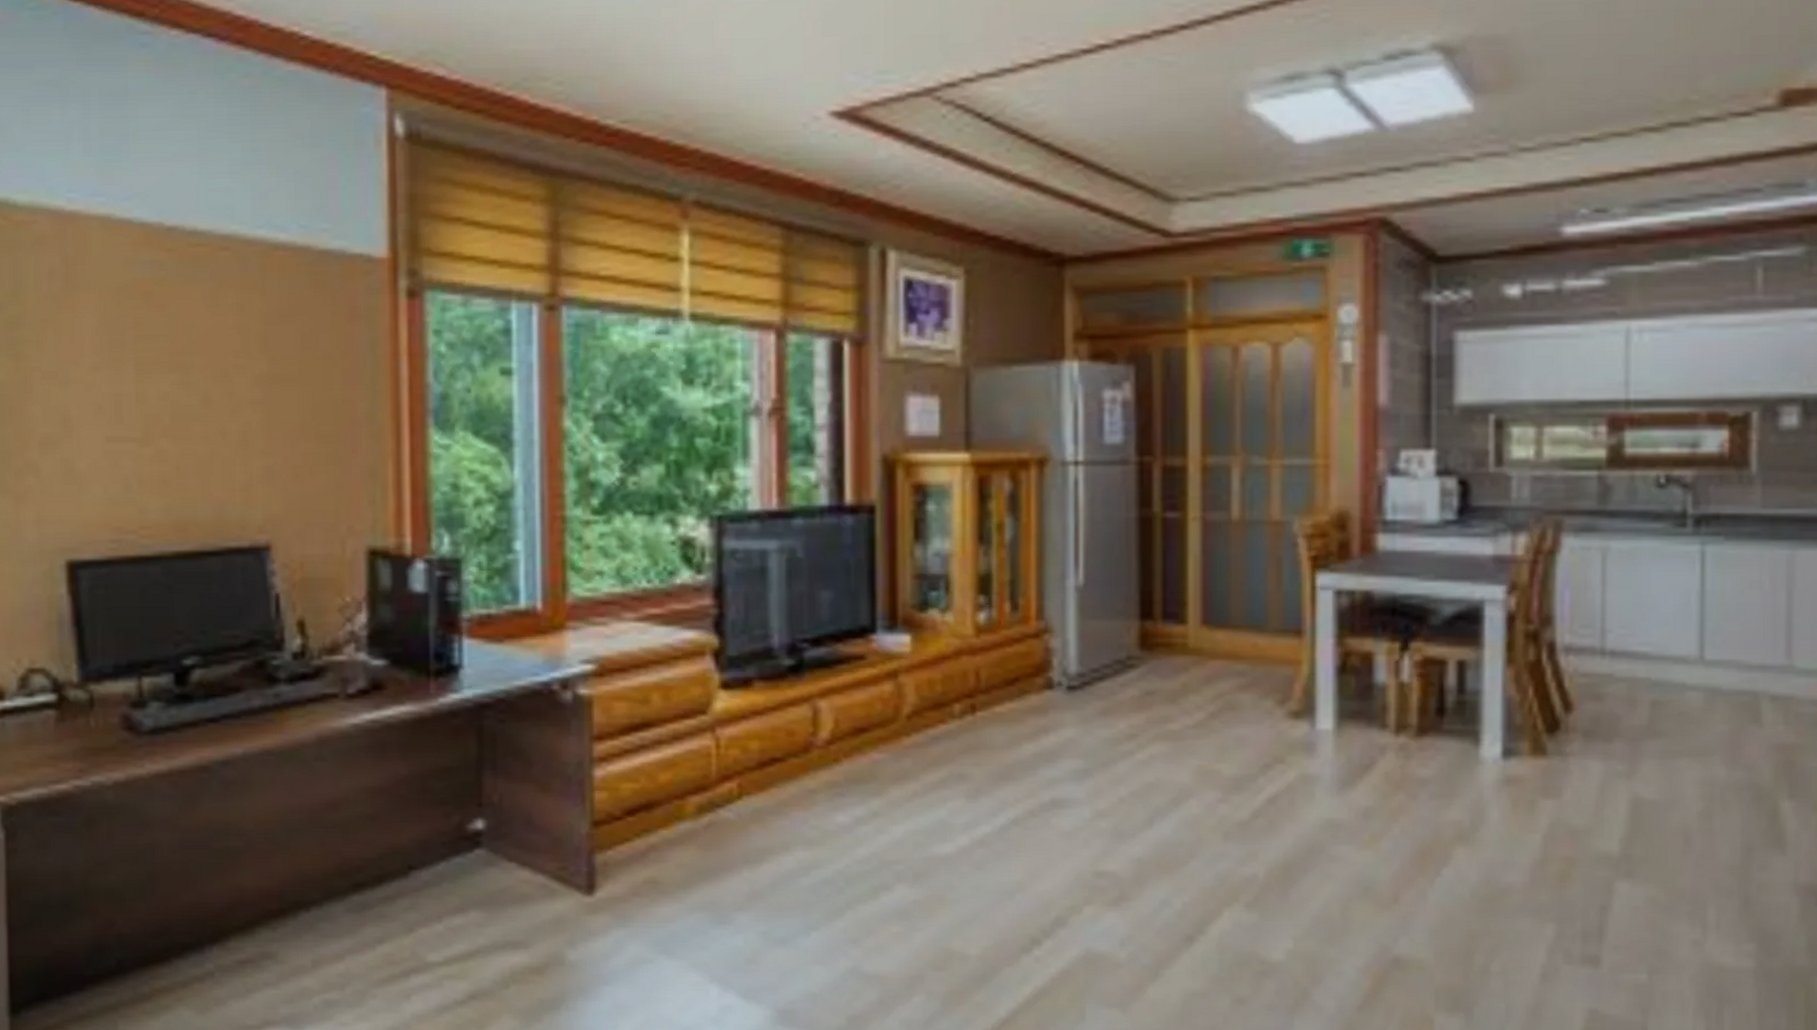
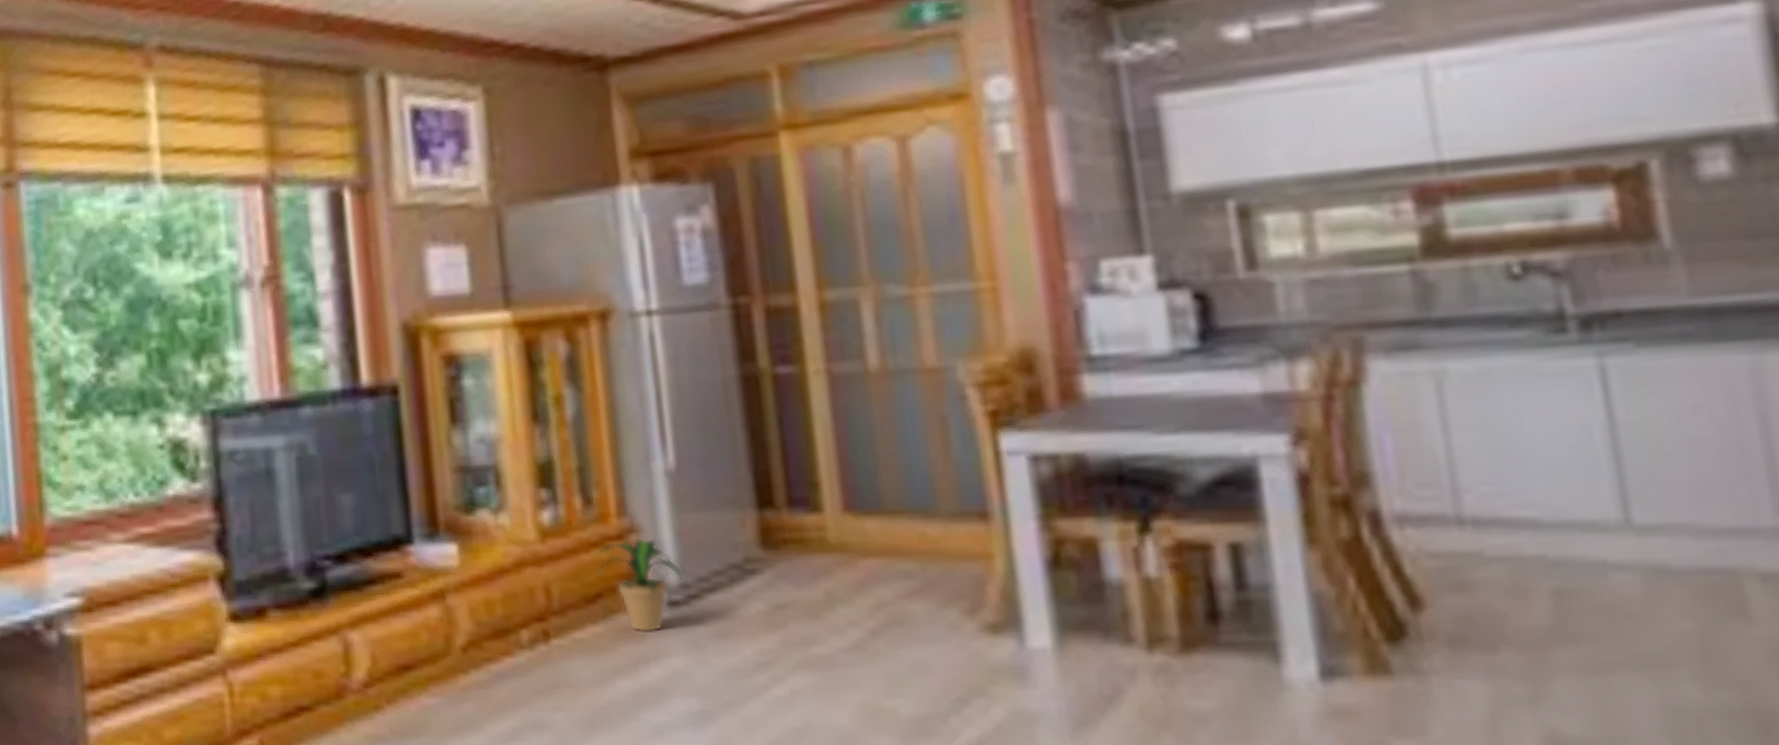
potted plant: none [1015,636,1082,710] -> present [595,537,686,634]

